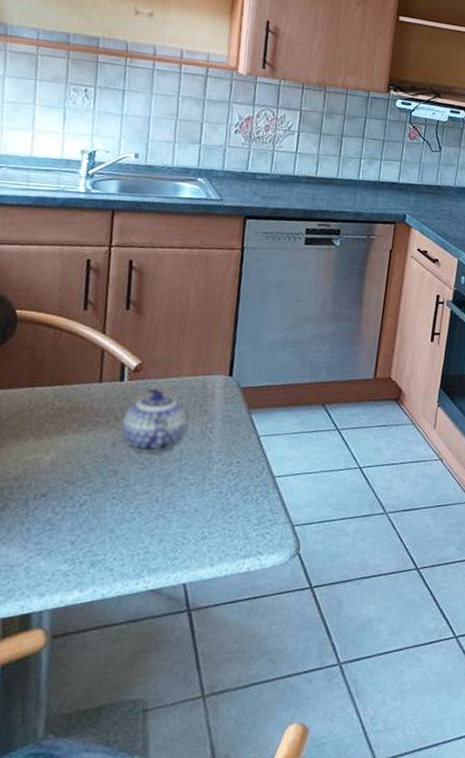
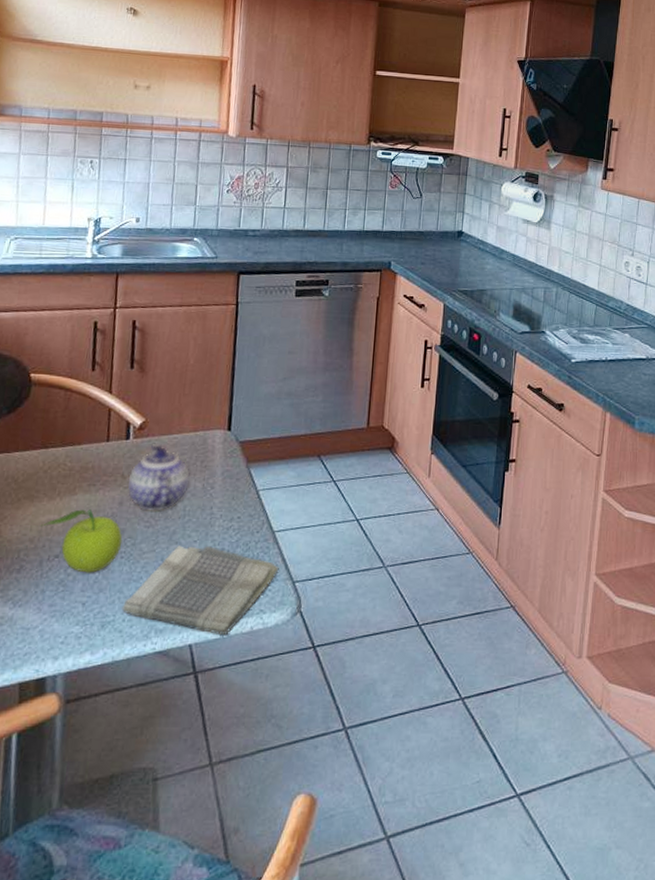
fruit: none [25,449,115,513] -> present [40,509,123,573]
dish towel: none [113,488,279,575] -> present [121,545,279,635]

